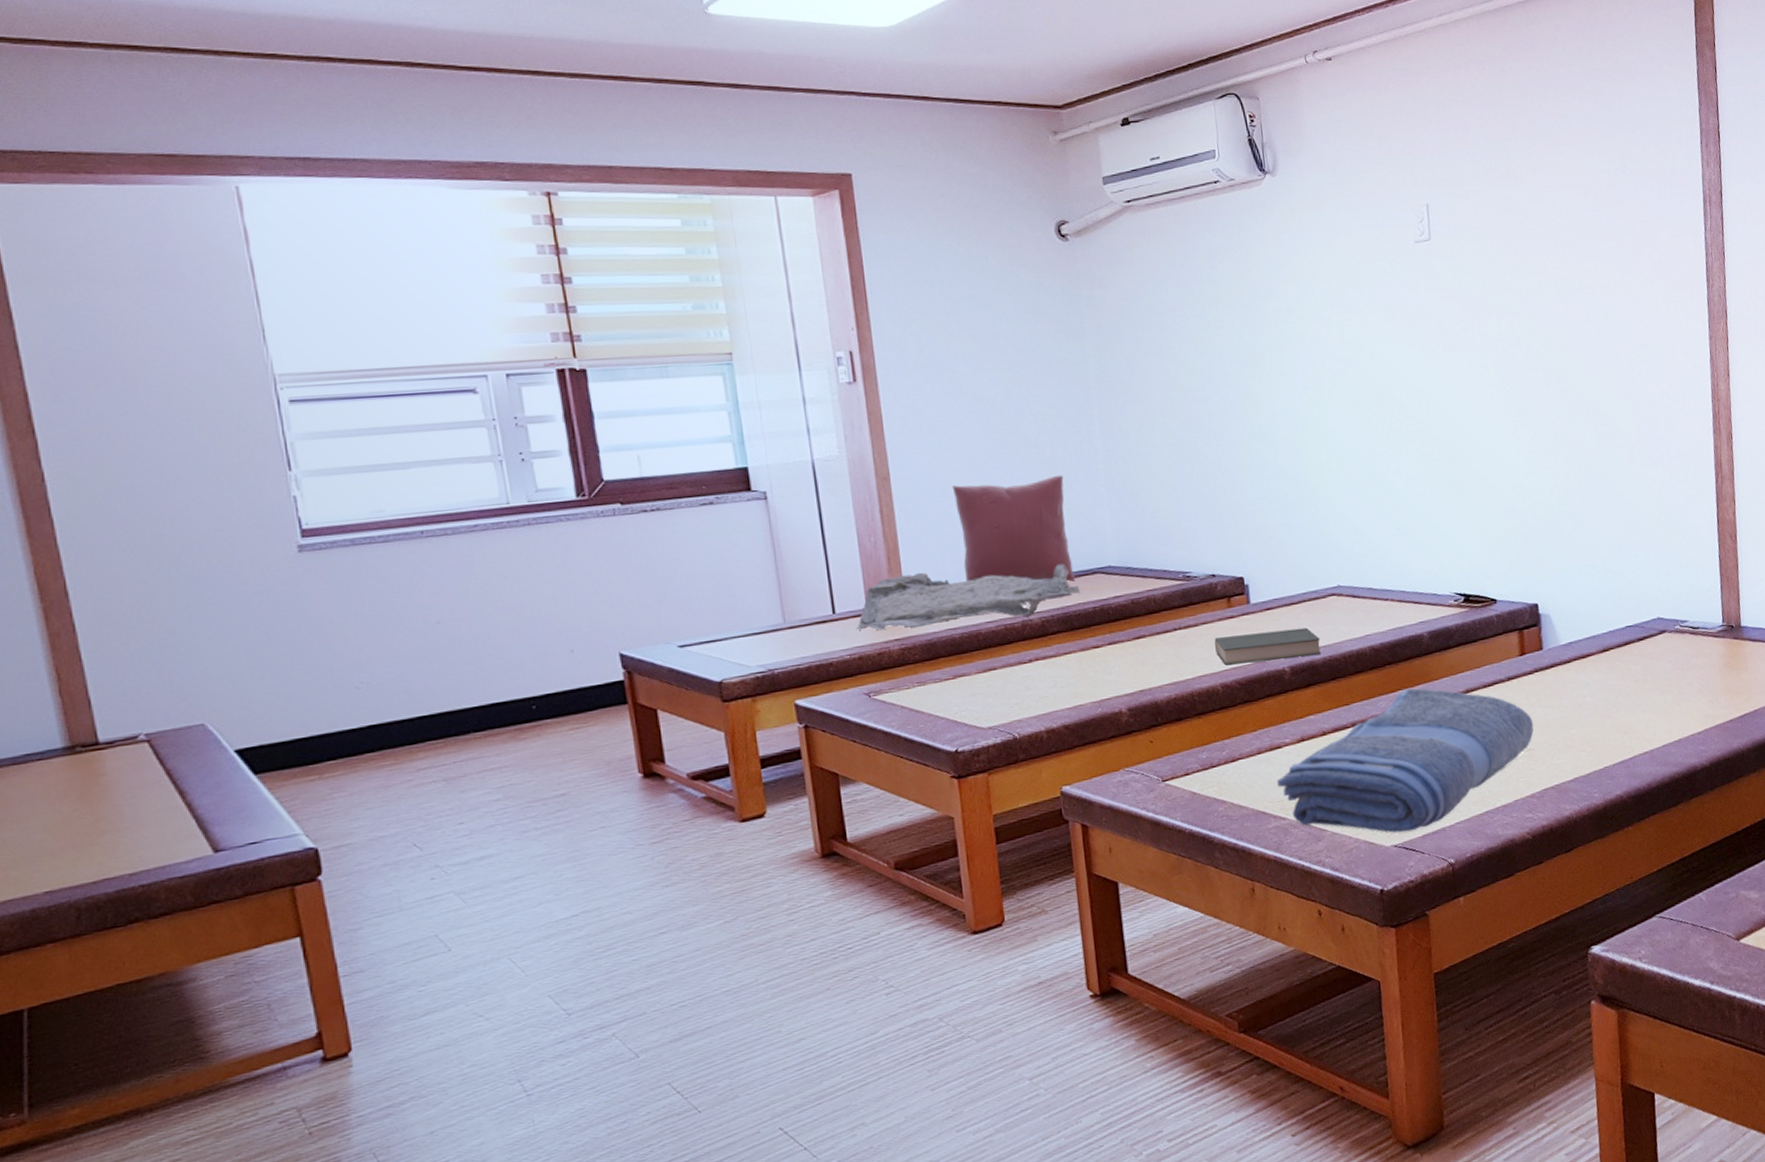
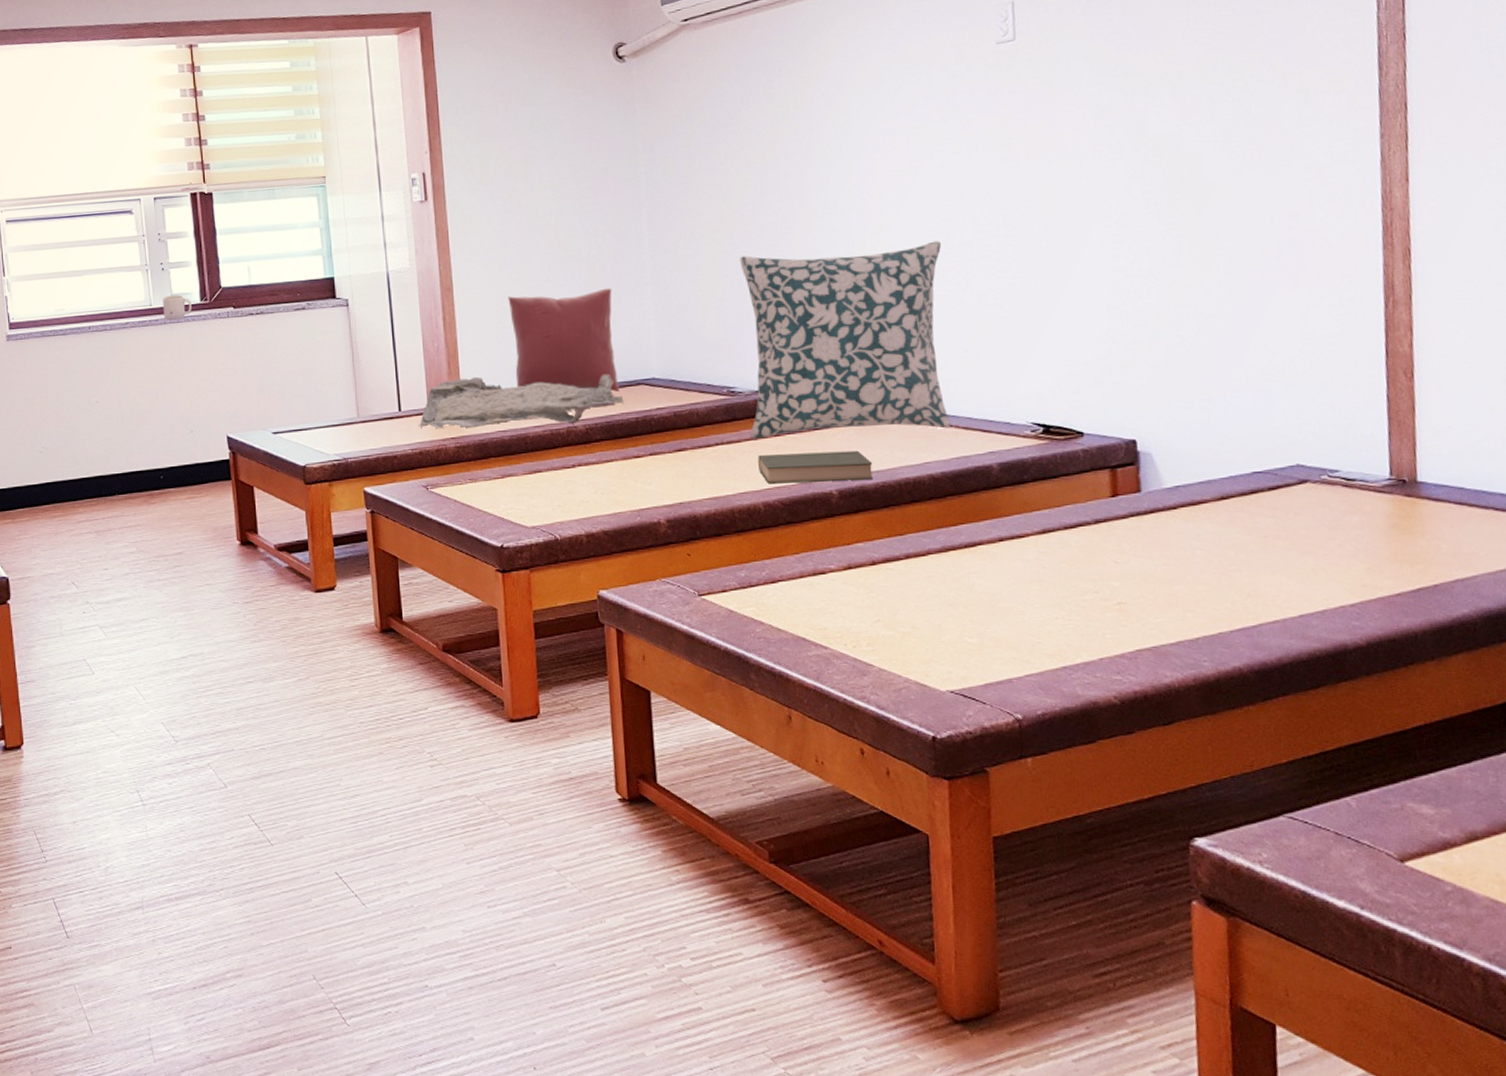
mug: none [524,490,565,522] -> present [162,294,192,321]
pillow: none [1190,426,1387,623] -> present [740,241,951,439]
towel: present [1277,688,1534,833] -> none [820,524,1127,678]

